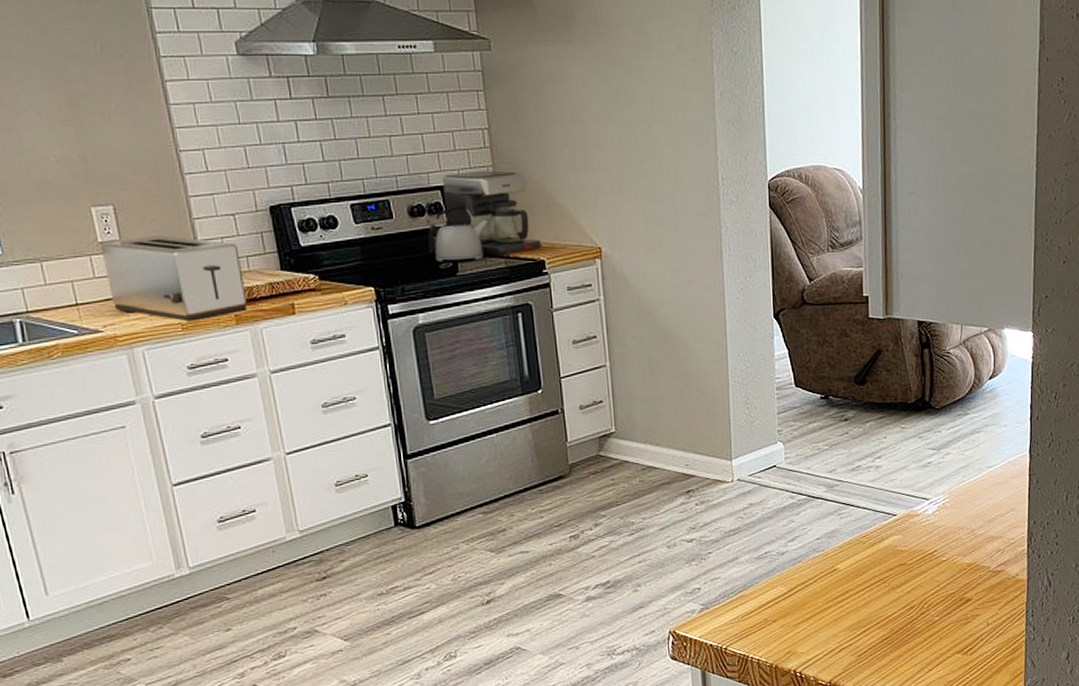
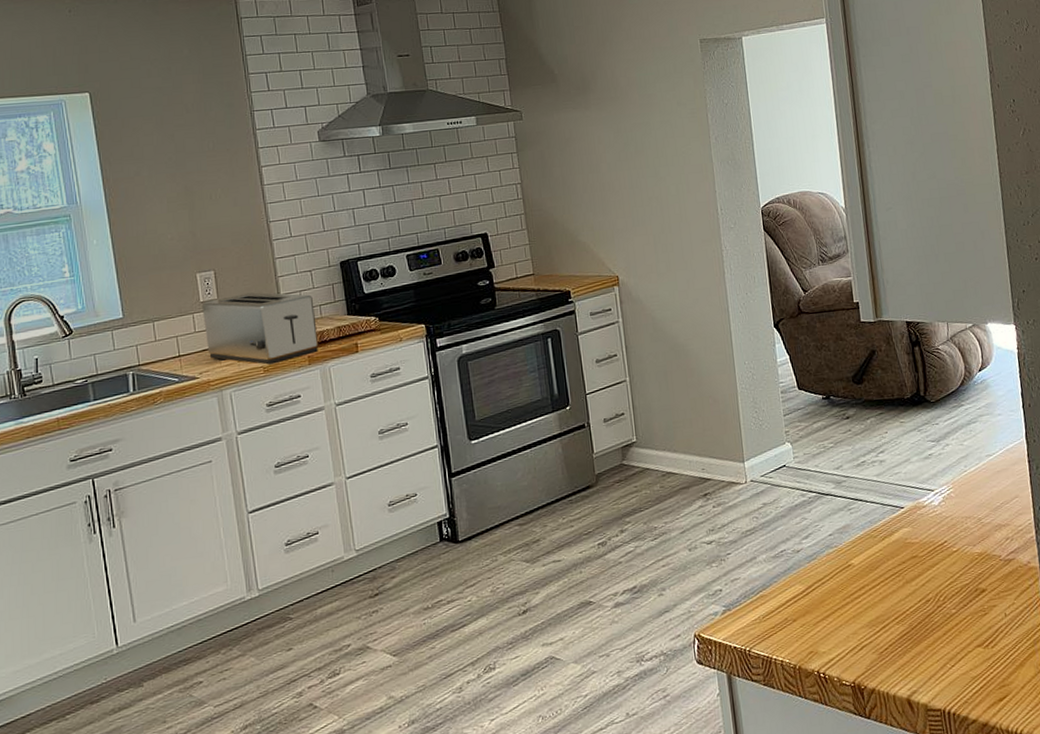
kettle: present [428,204,489,263] -> none [470,247,522,299]
coffee maker: present [442,170,541,256] -> none [483,217,567,290]

